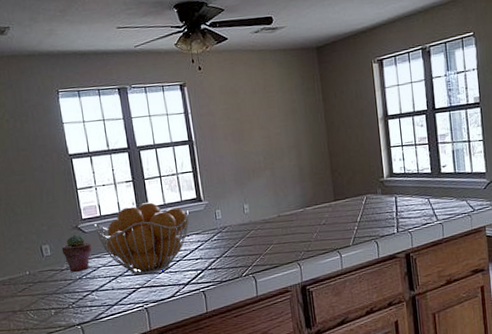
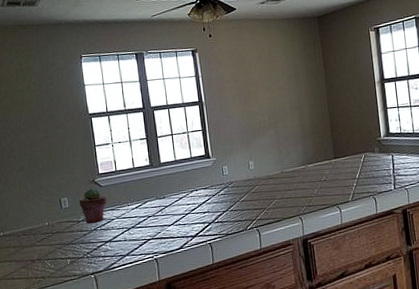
fruit basket: present [94,202,190,276] -> none [110,158,198,228]

